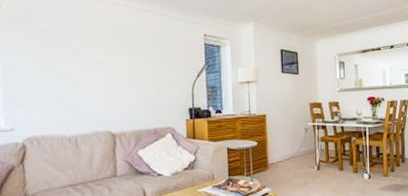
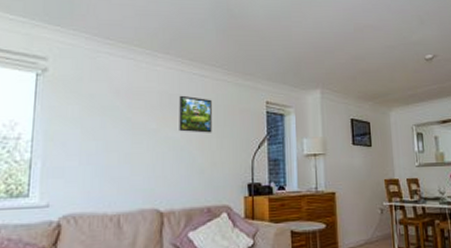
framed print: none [124,29,155,64] -> present [179,95,212,133]

